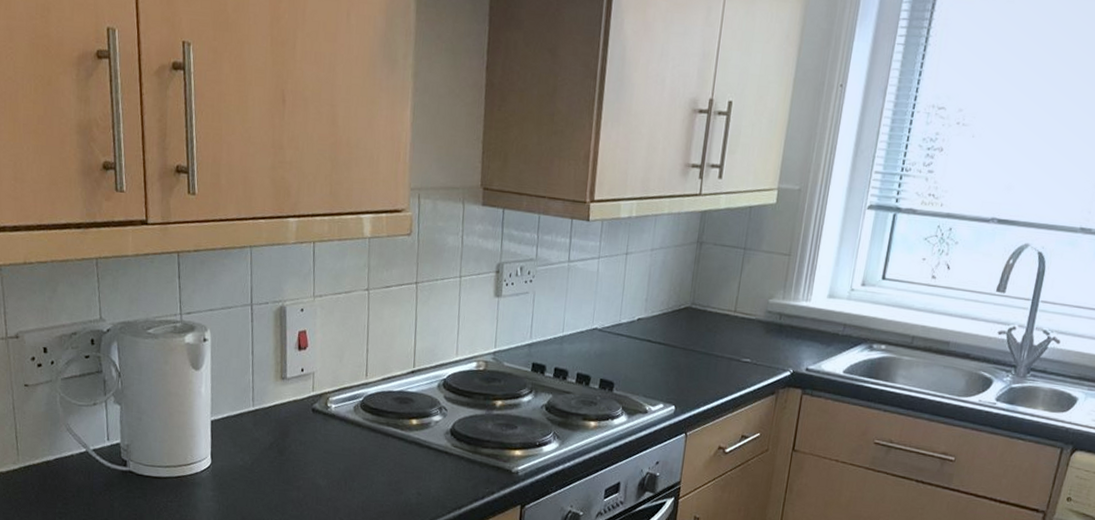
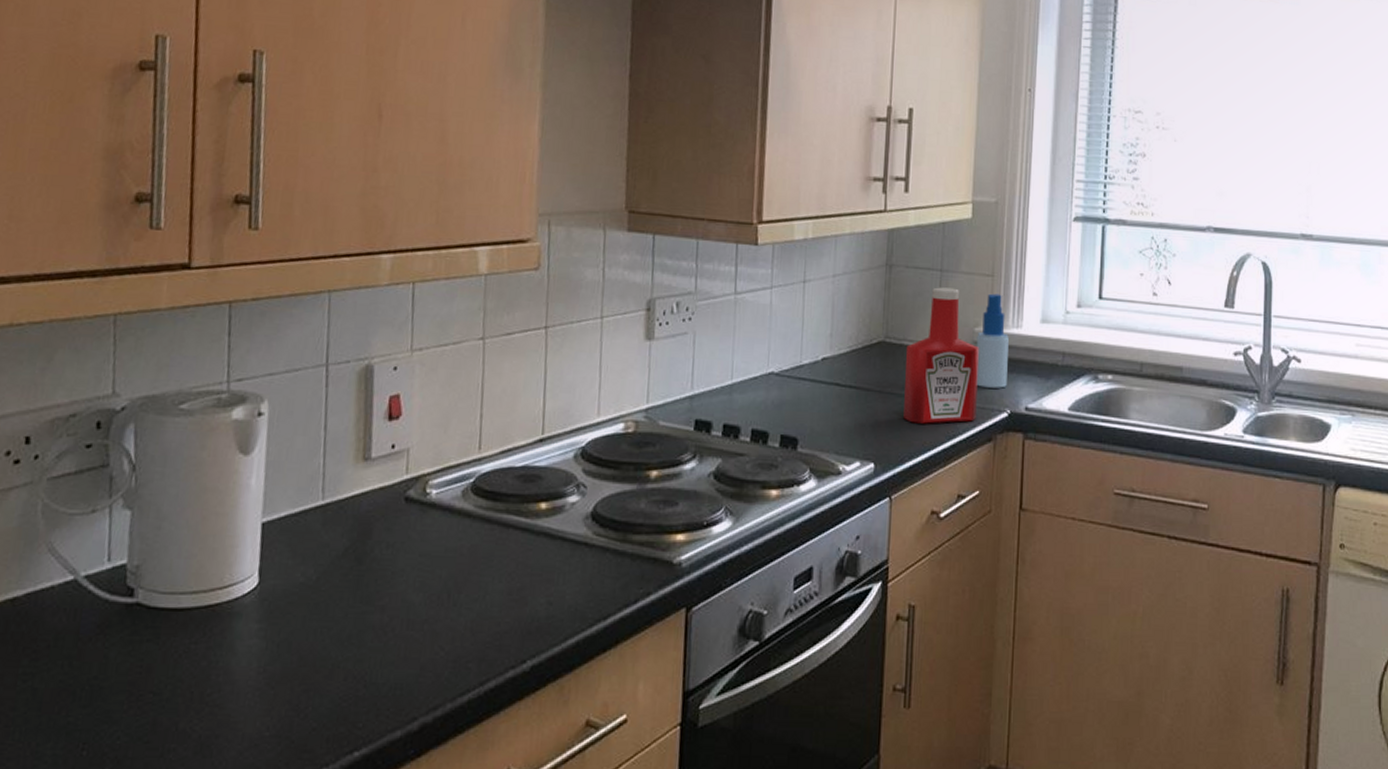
ketchup bottle: none [702,263,771,378] -> present [903,287,979,424]
spray bottle: none [766,270,798,352] -> present [976,293,1009,388]

